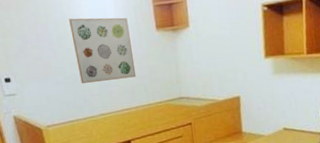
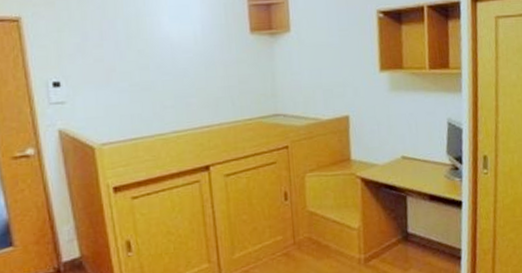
wall art: present [69,17,136,83] -> none [143,14,222,92]

